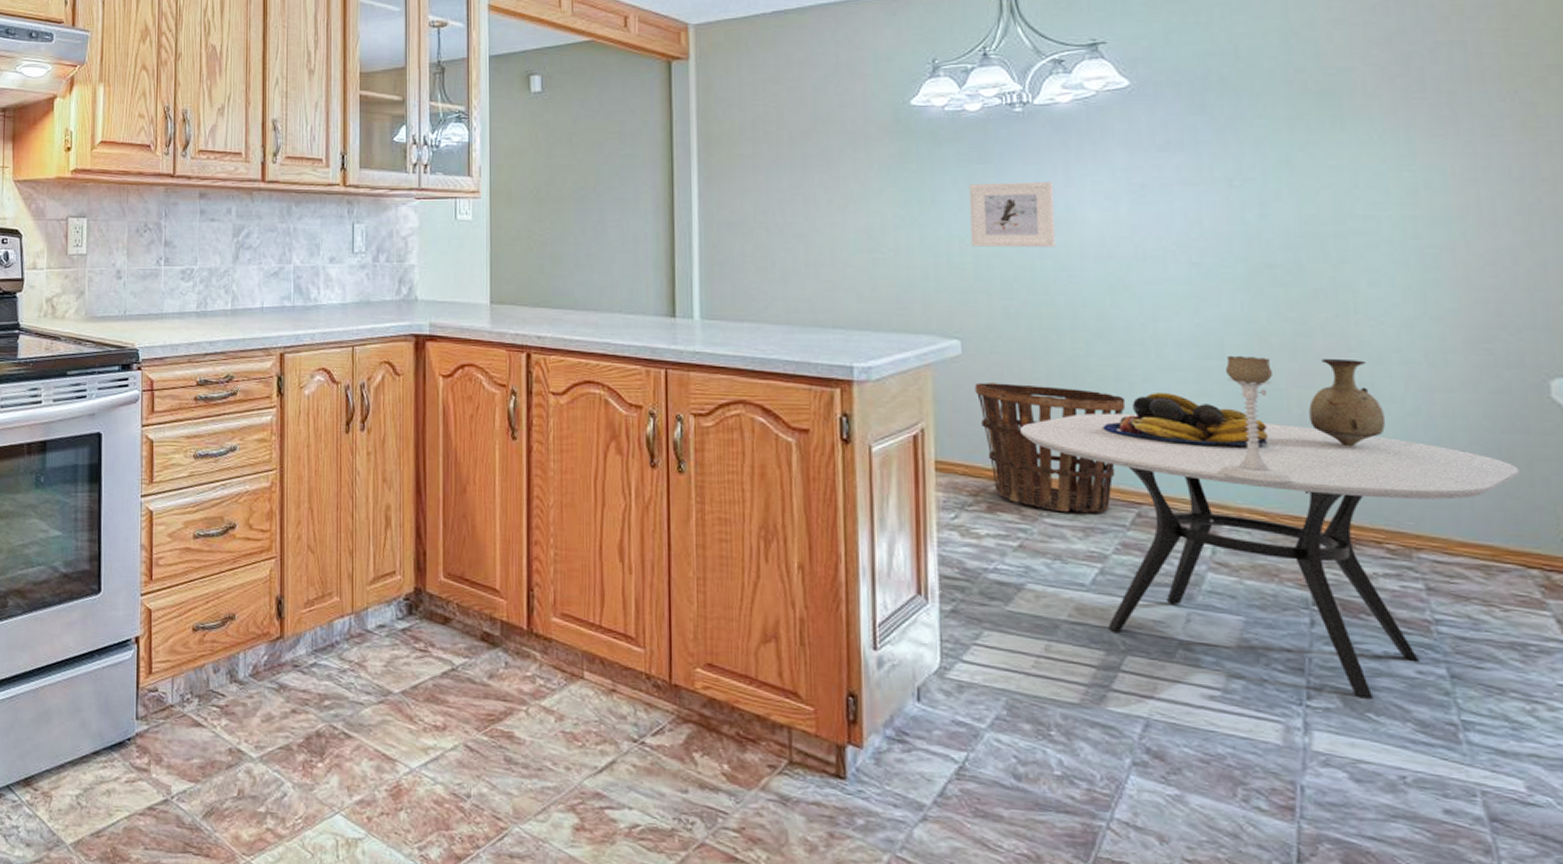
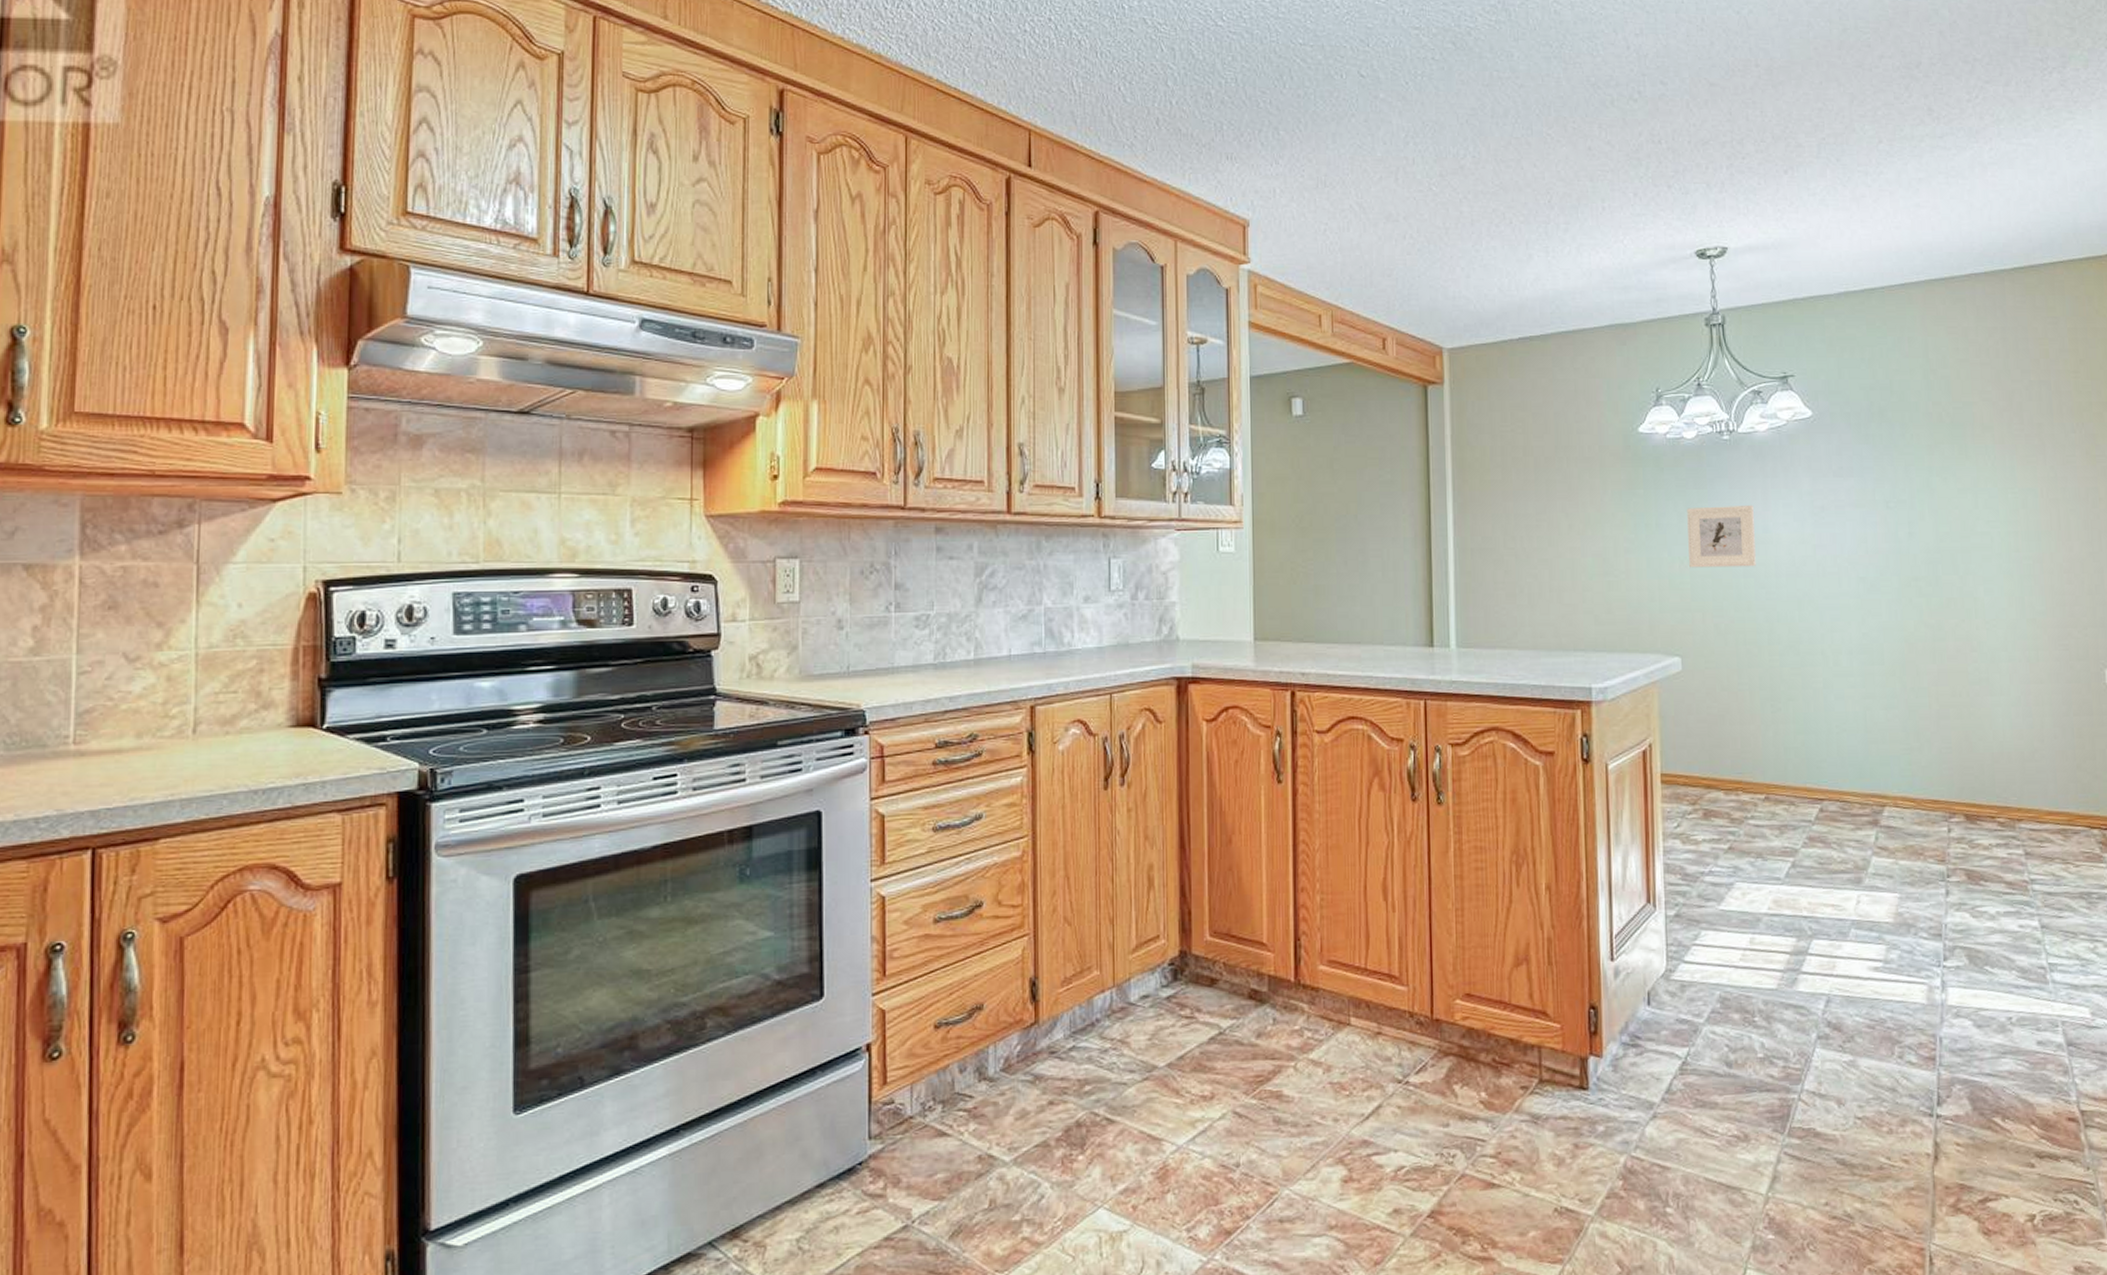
basket: present [975,382,1126,513] -> none [1693,696,1811,813]
dining table: present [1020,413,1519,699] -> none [1729,718,2086,954]
fruit bowl: present [1103,391,1269,447] -> none [1793,696,1916,743]
candle holder: present [1218,355,1292,483] -> none [1880,660,1932,772]
vase: present [1309,359,1386,446] -> none [1944,659,1997,735]

